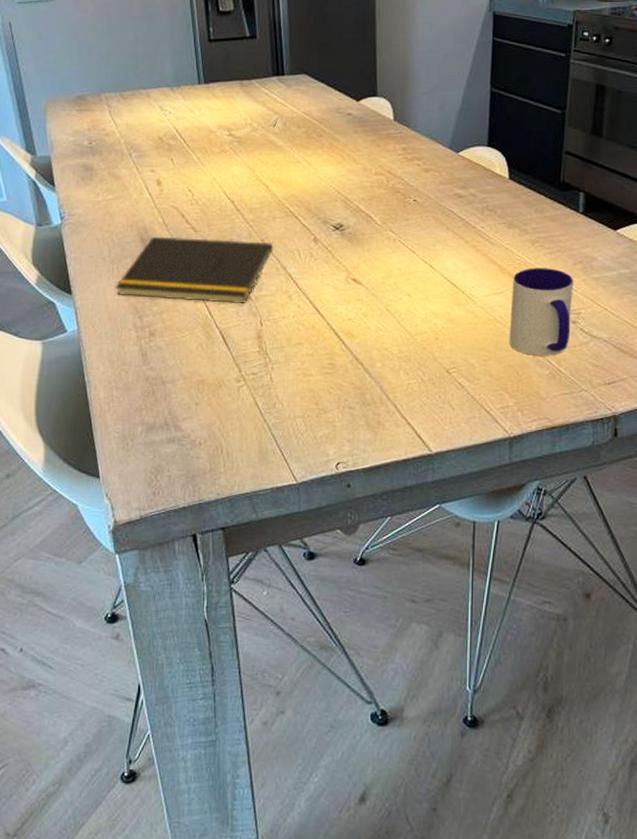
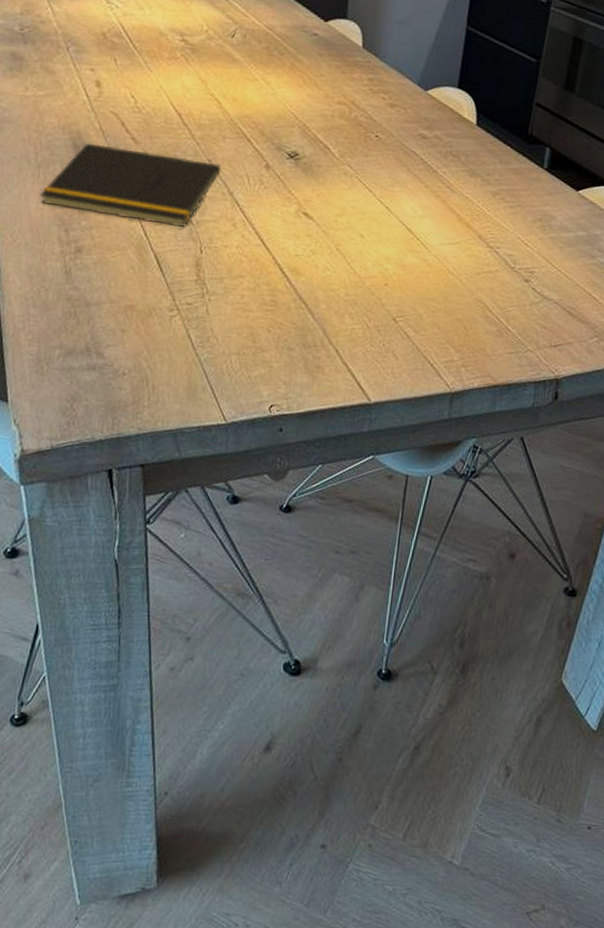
mug: present [509,268,573,356] -> none [460,220,531,313]

